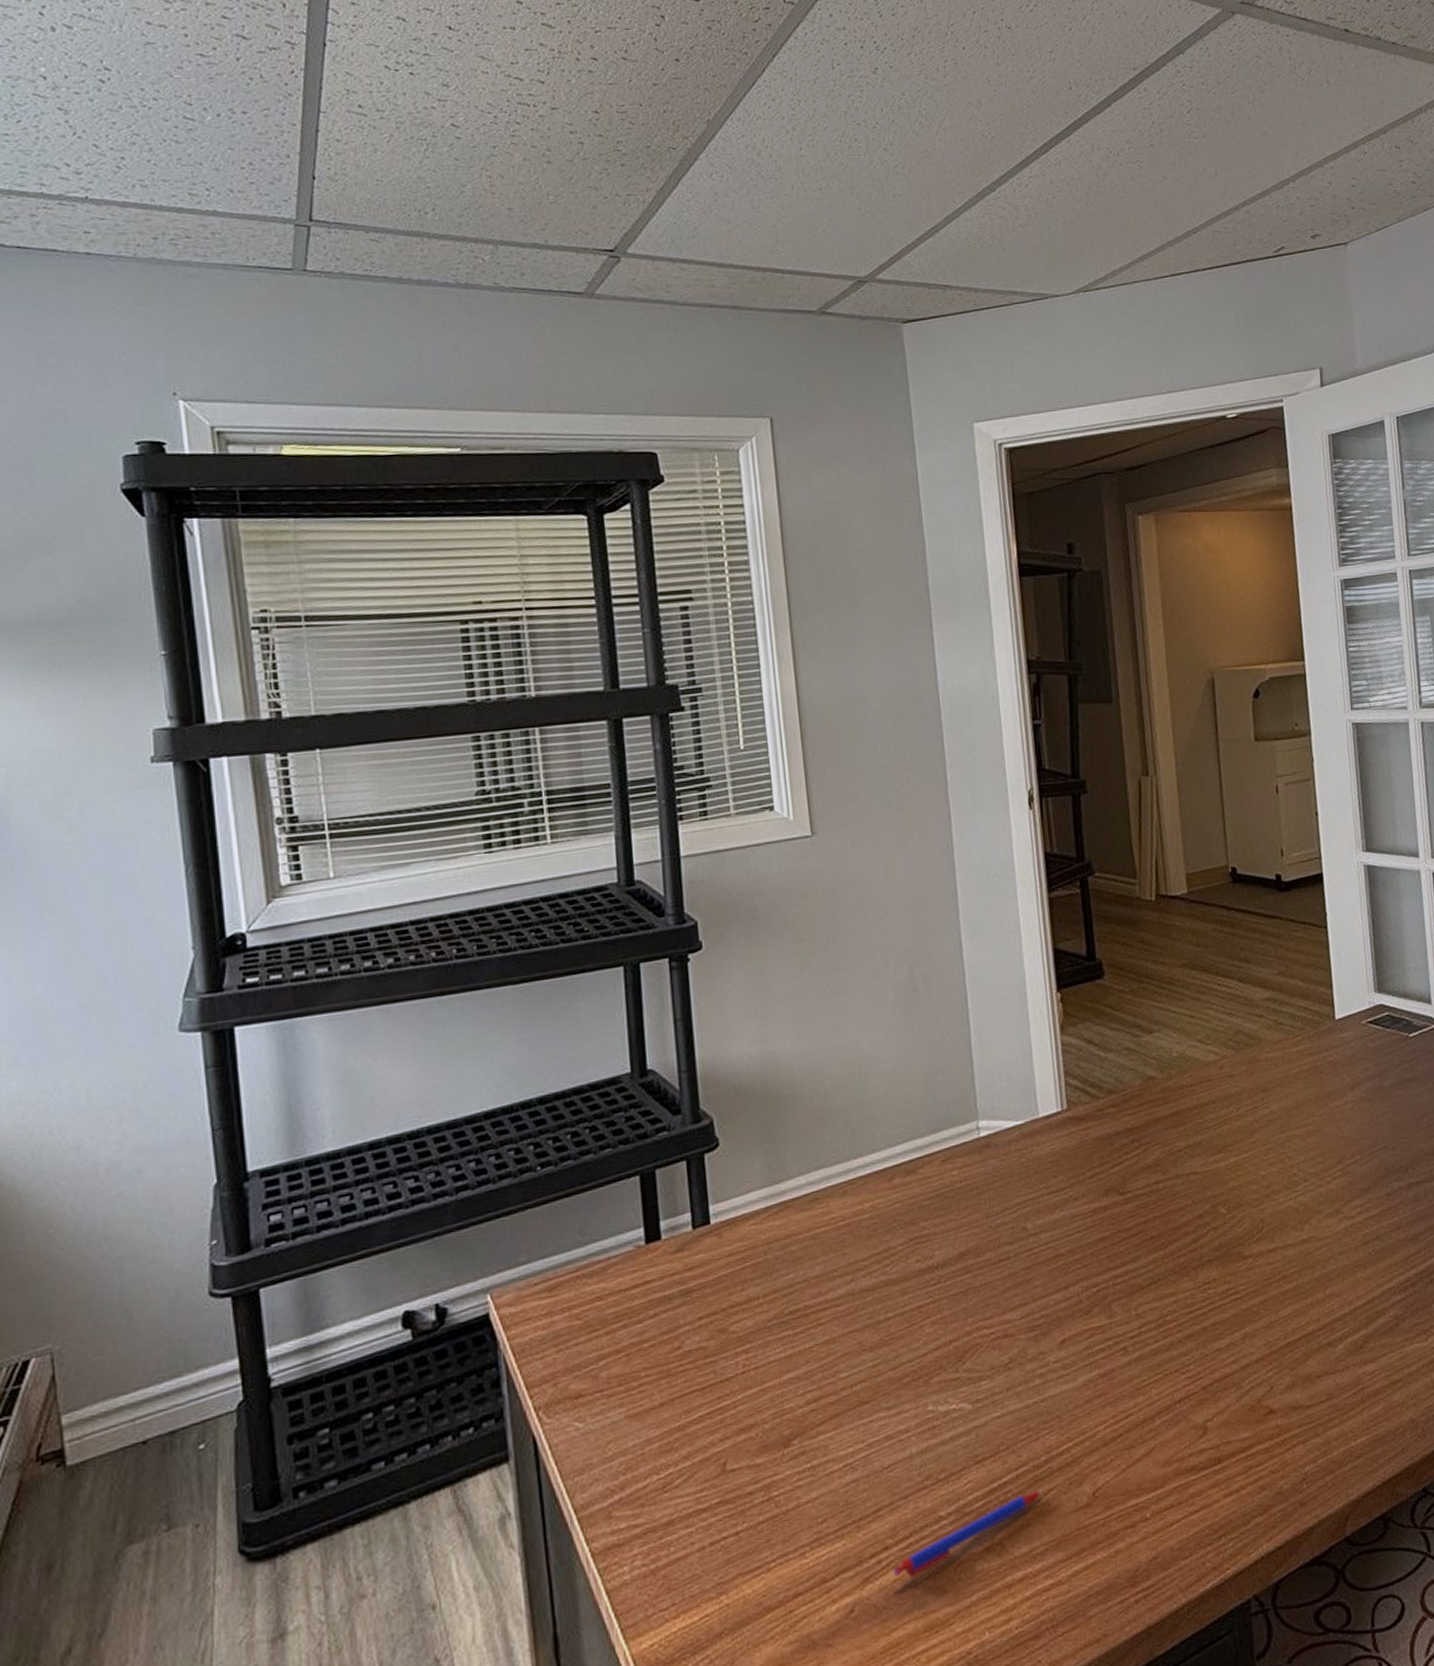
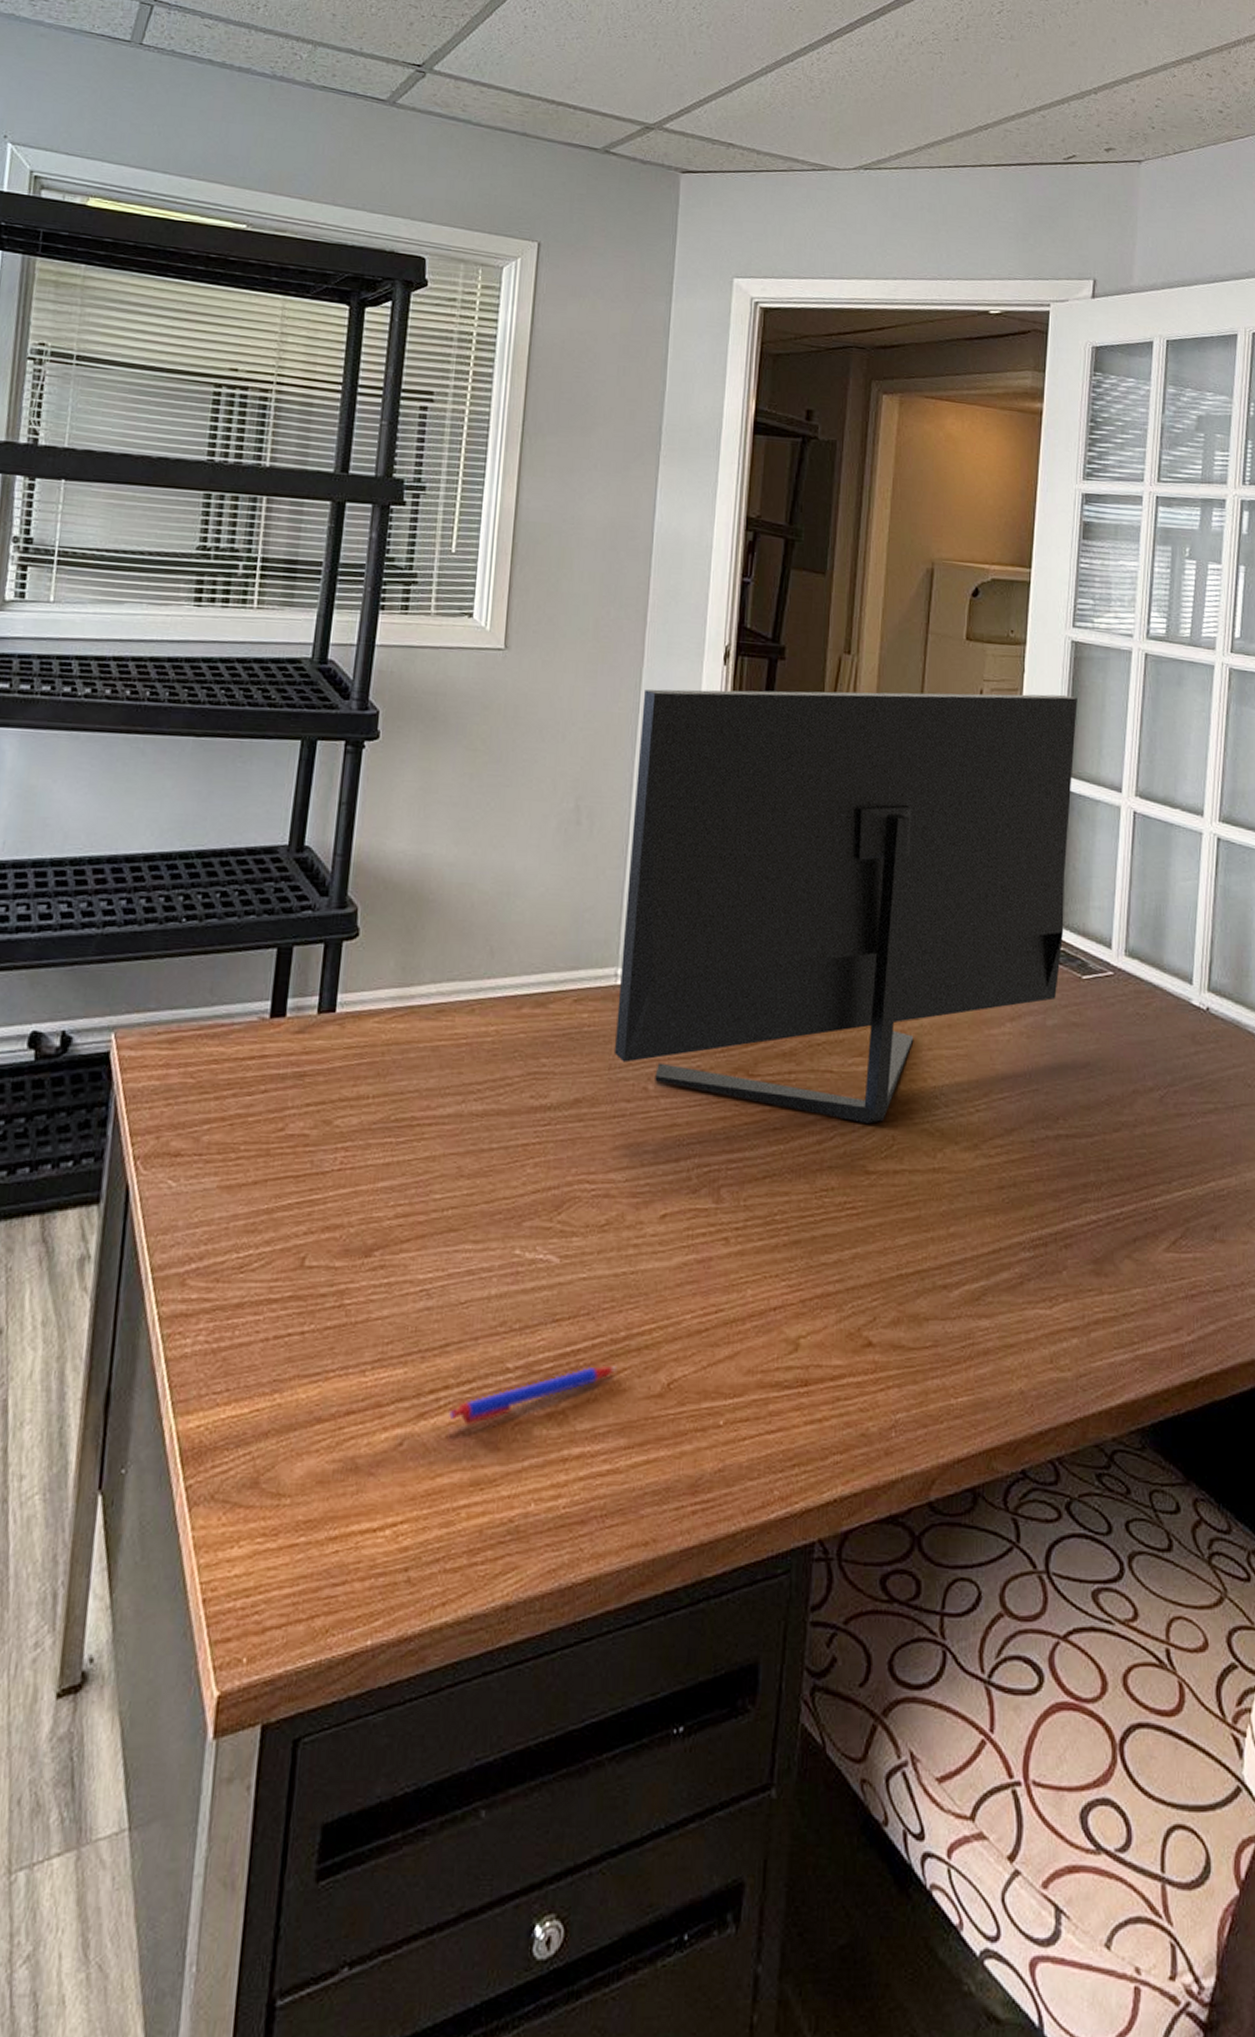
monitor: none [957,775,1389,1220] -> present [615,689,1078,1123]

